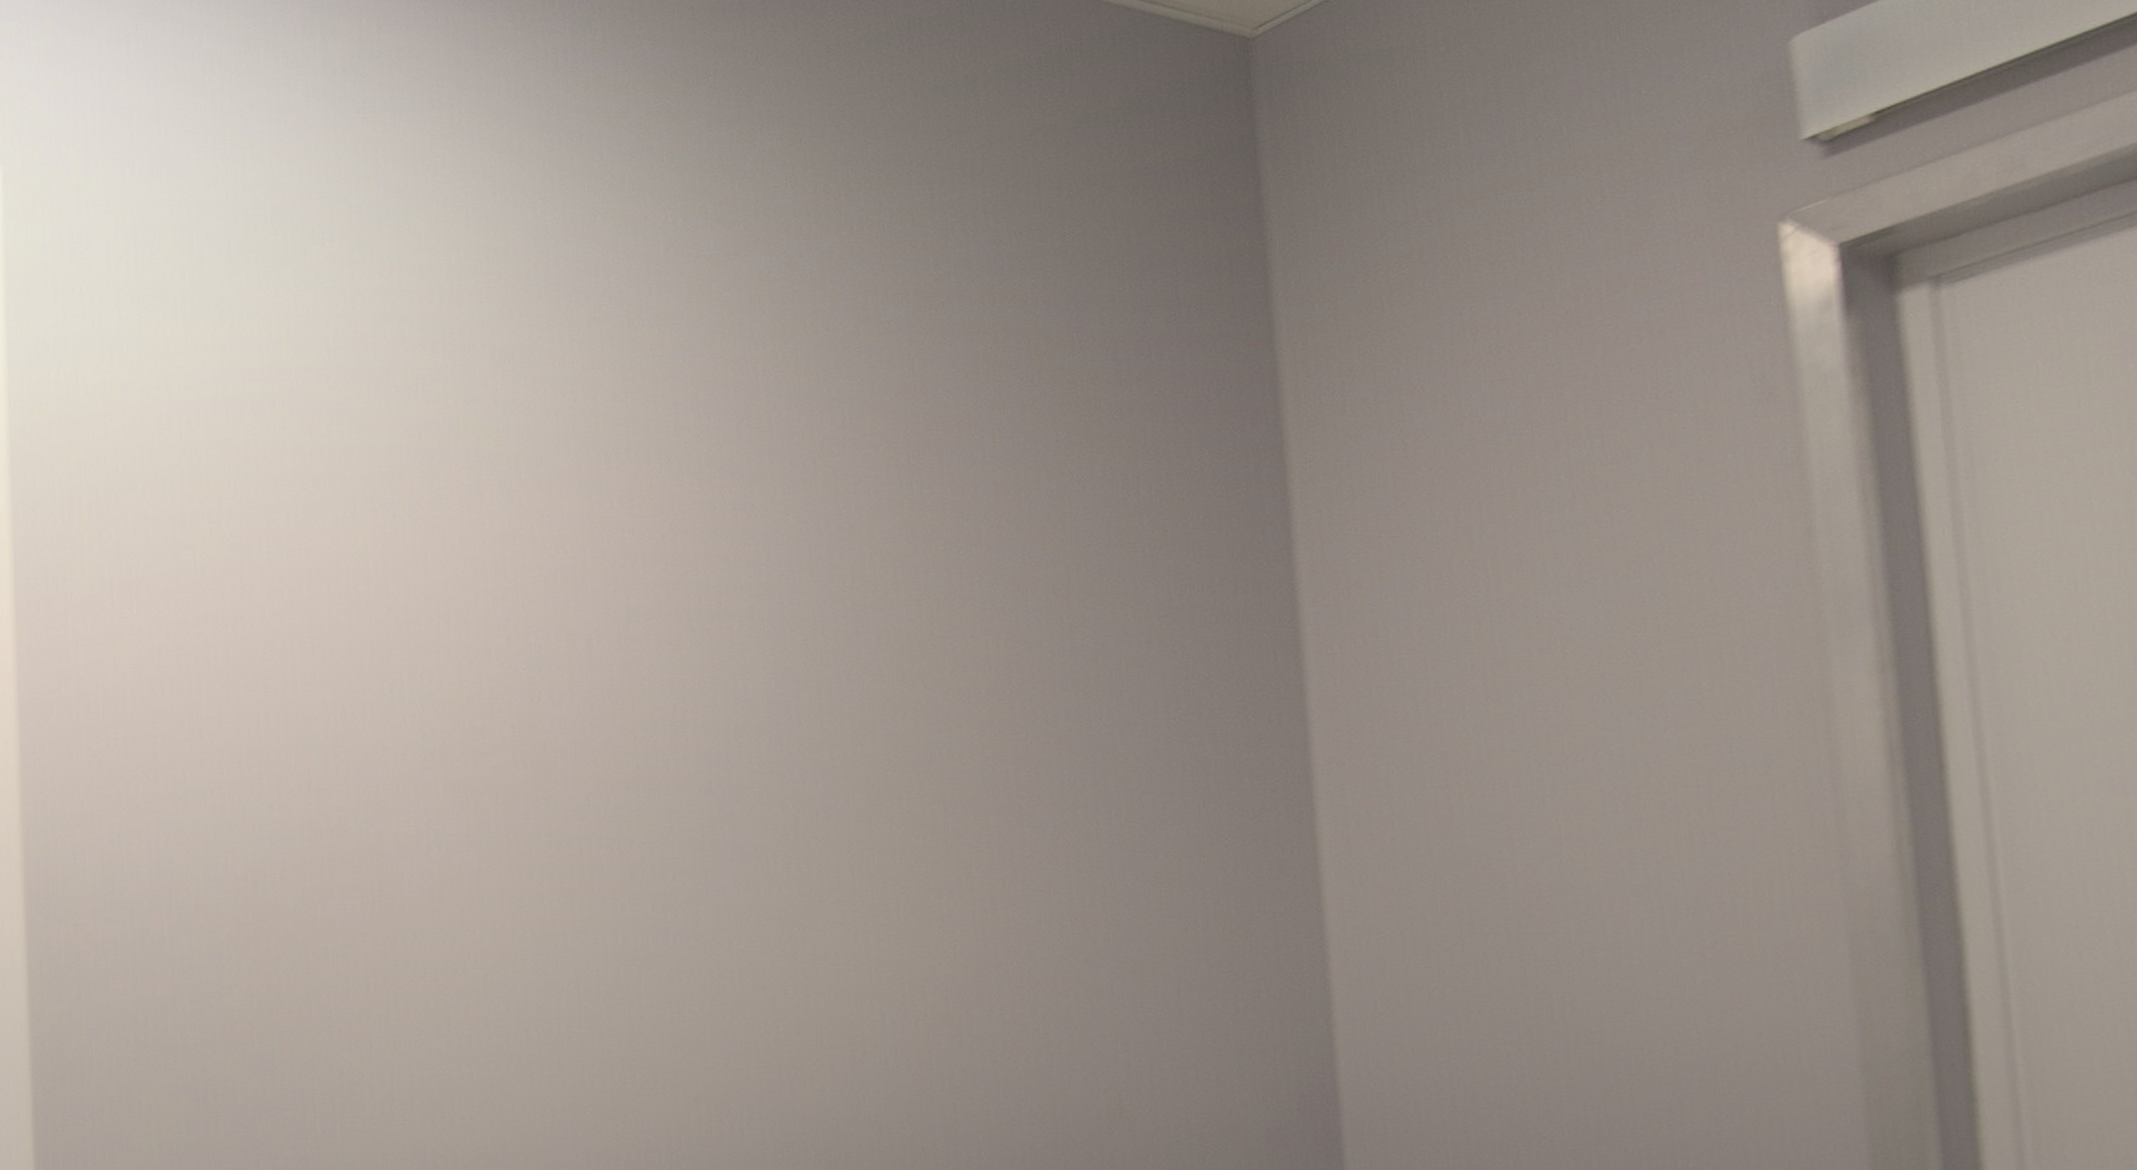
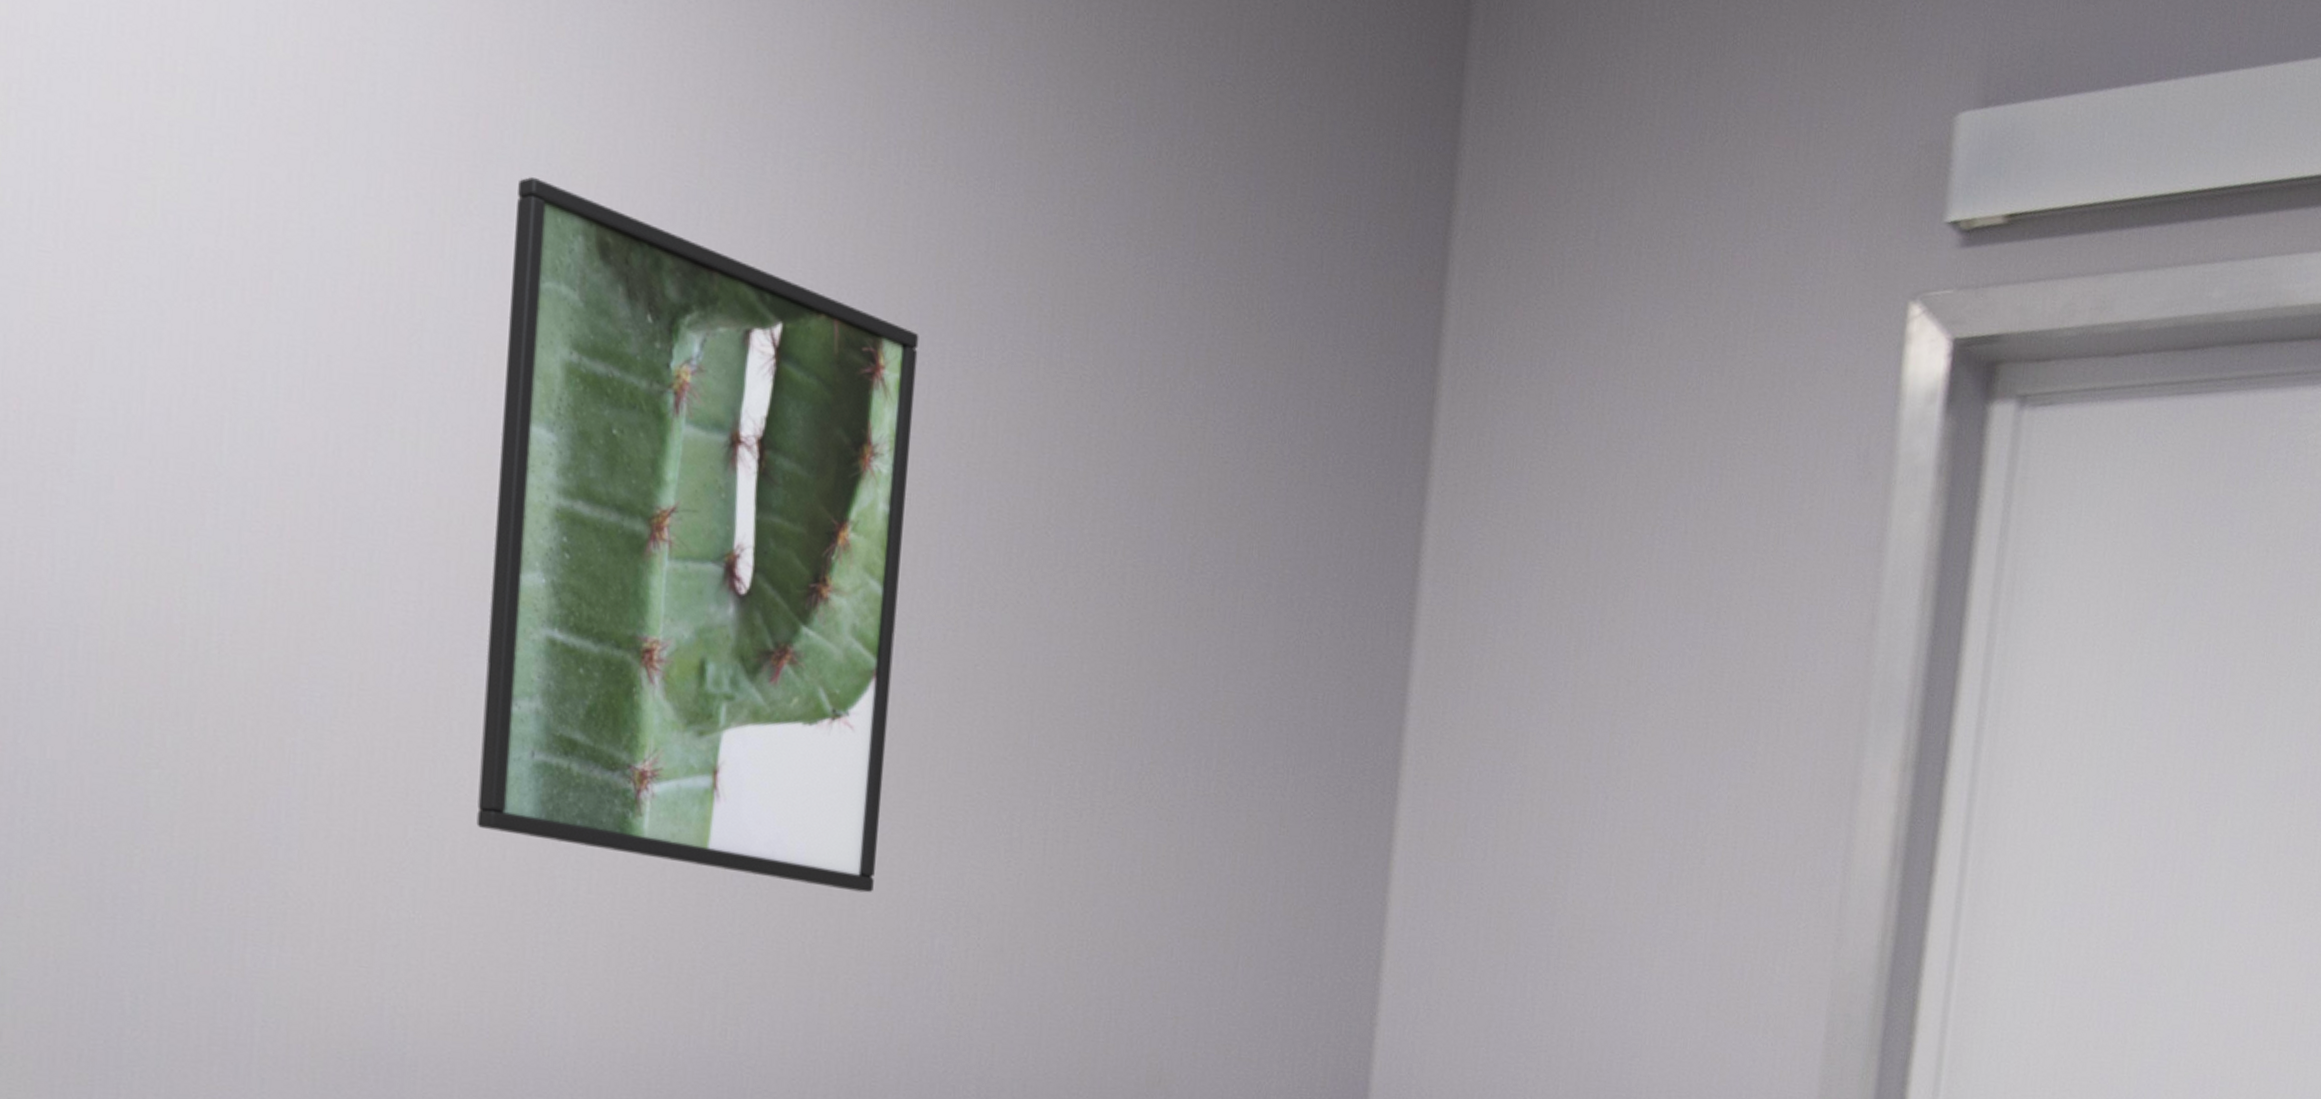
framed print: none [456,467,823,990] -> present [476,176,919,893]

